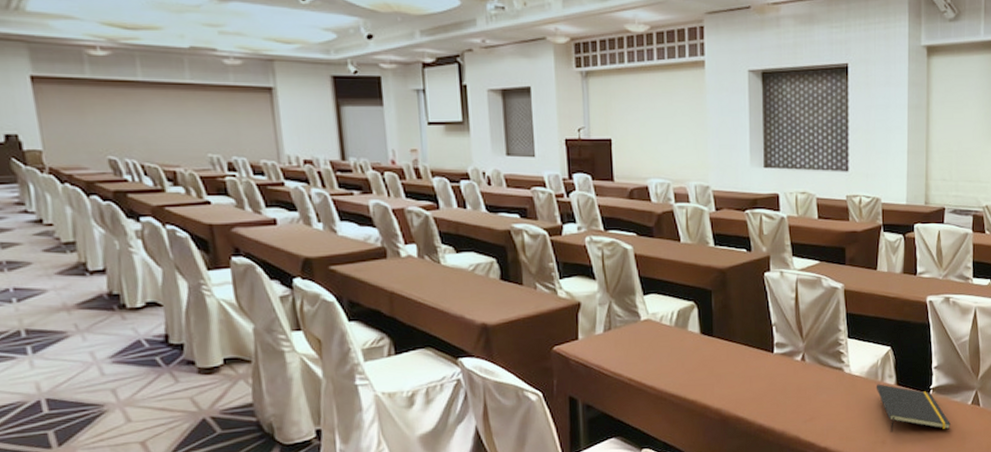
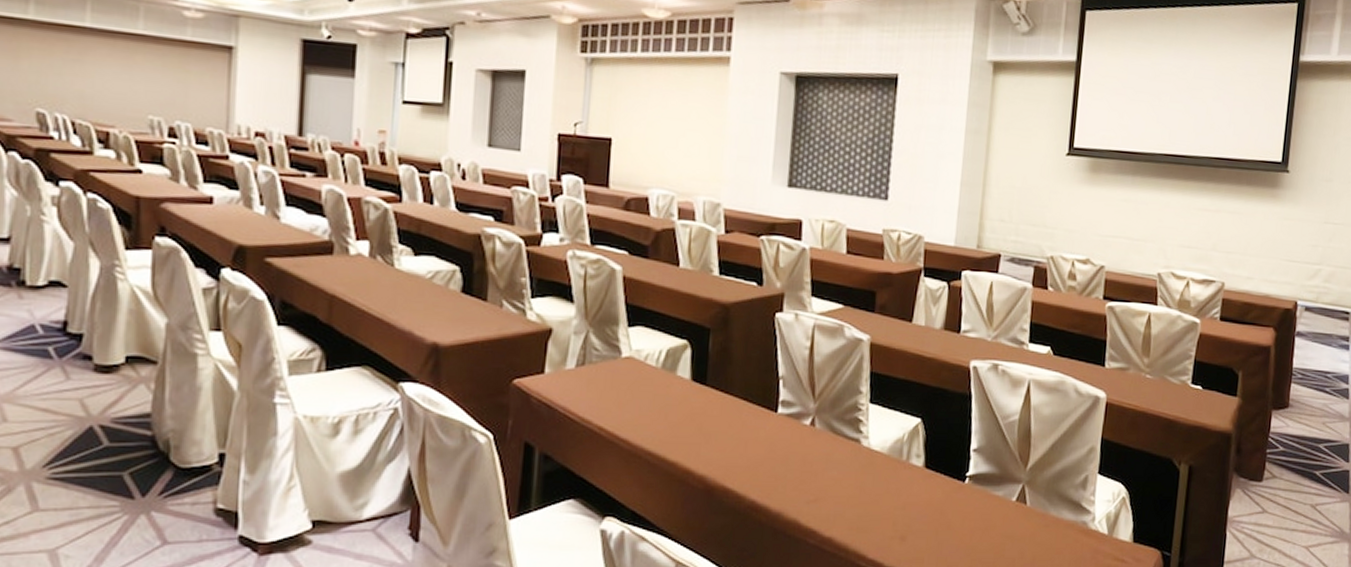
notepad: present [876,384,950,432] -> none [898,464,988,531]

